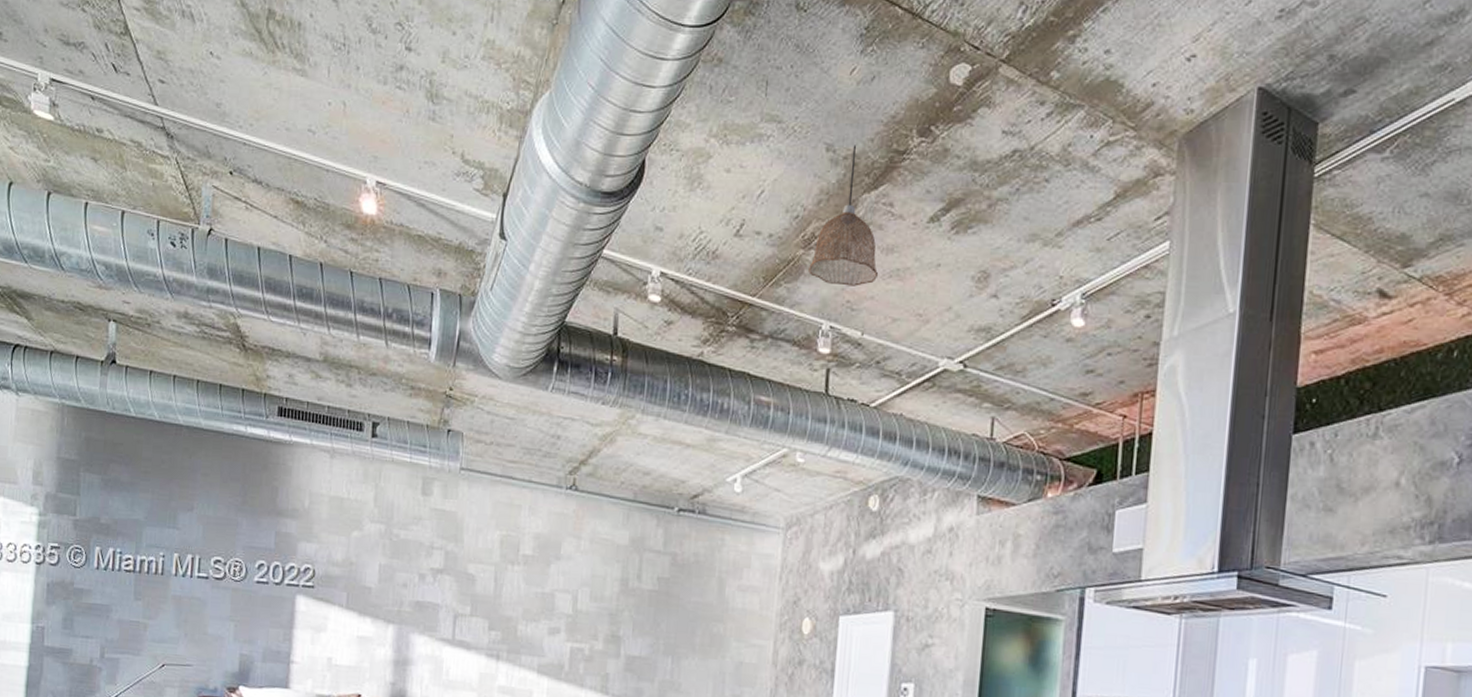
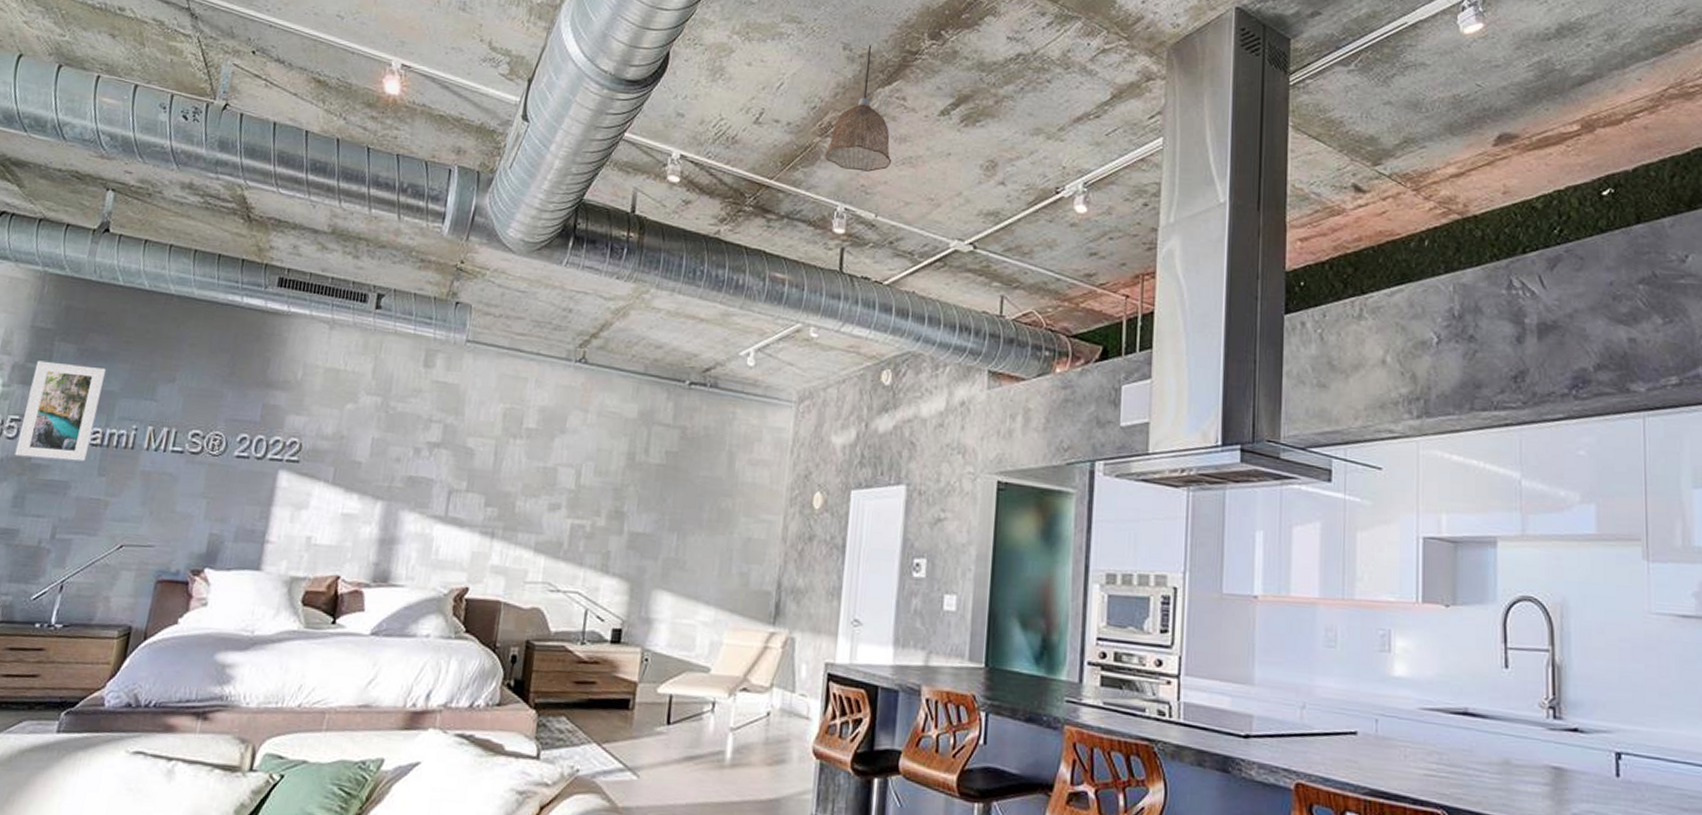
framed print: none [59,491,129,587] -> present [14,360,106,462]

